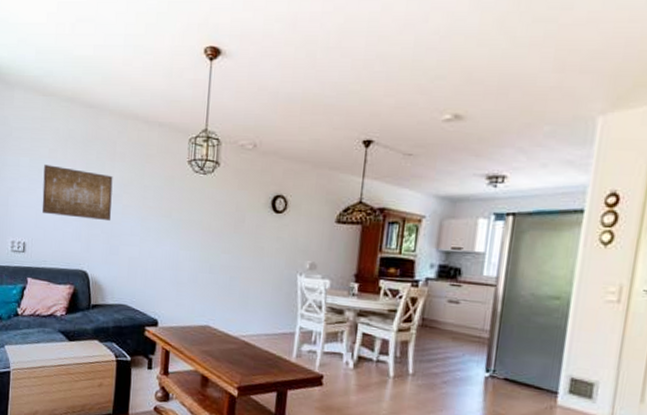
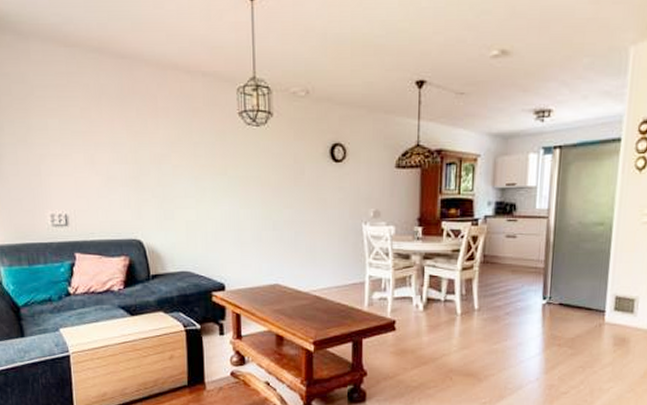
wall art: present [42,165,113,222] -> none [77,126,161,184]

